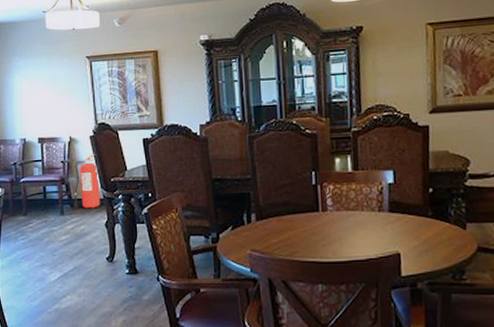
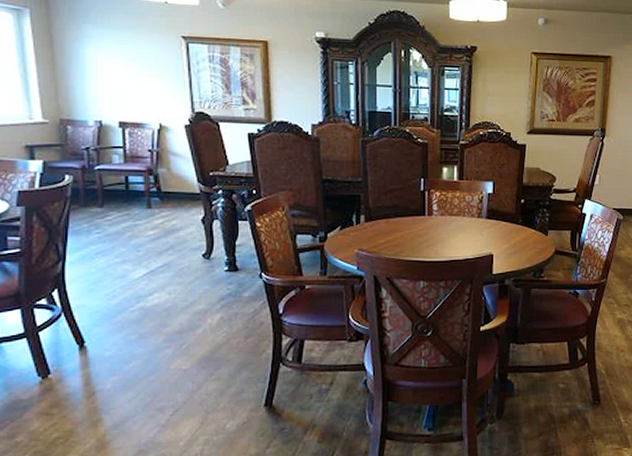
fire extinguisher: present [73,154,100,209] -> none [163,145,196,203]

